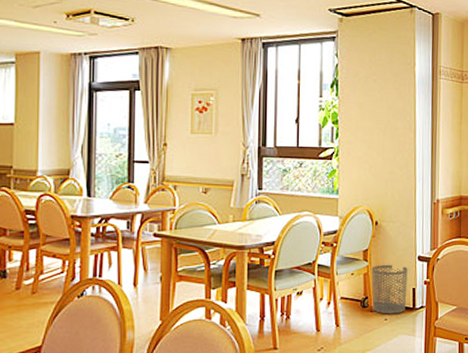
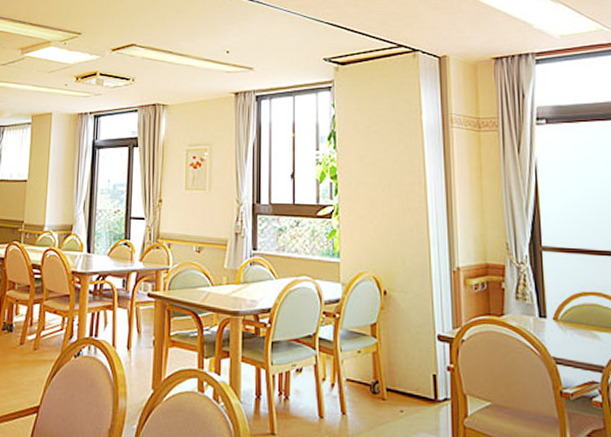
waste bin: present [371,265,408,314] -> none [381,343,426,406]

